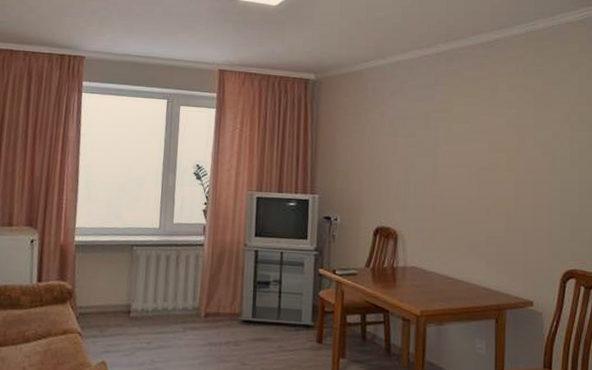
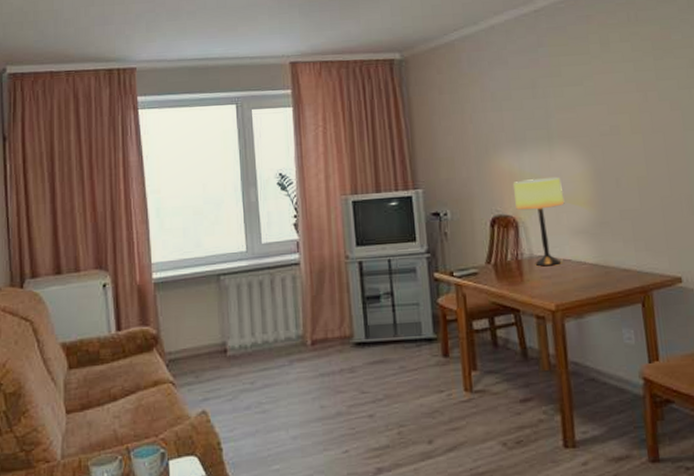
table lamp: none [398,199,441,277] -> present [513,177,565,267]

